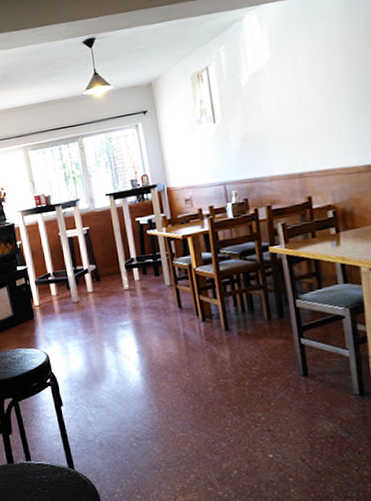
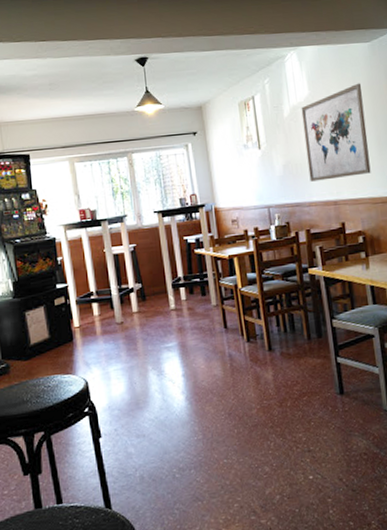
wall art: none [261,38,345,154] -> present [301,83,371,182]

